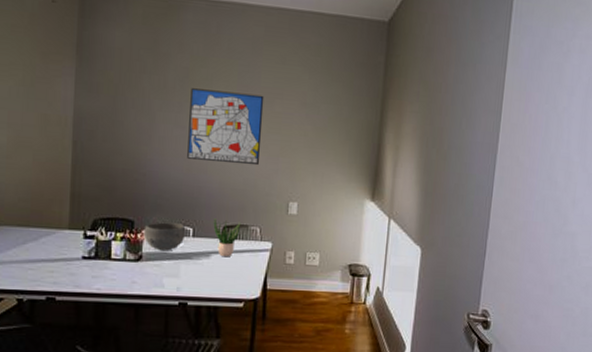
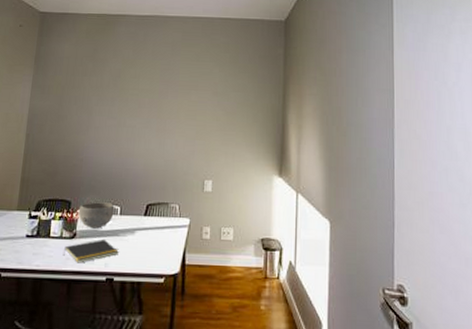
notepad: none [127,262,192,287] -> present [62,238,119,263]
wall art: present [187,88,264,166] -> none [117,85,182,148]
potted plant: present [213,218,241,257] -> none [138,197,162,234]

